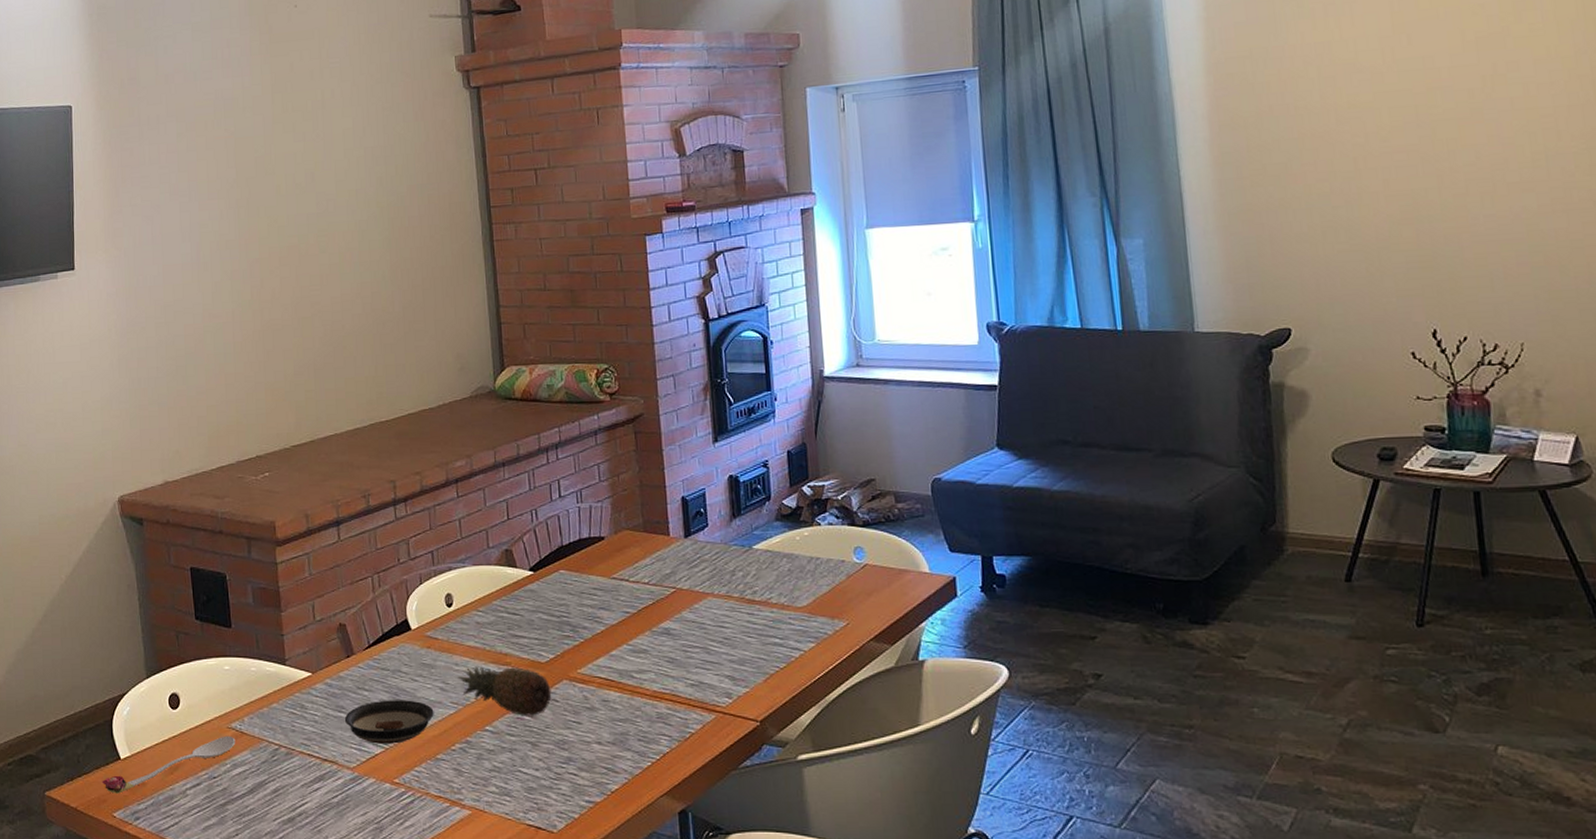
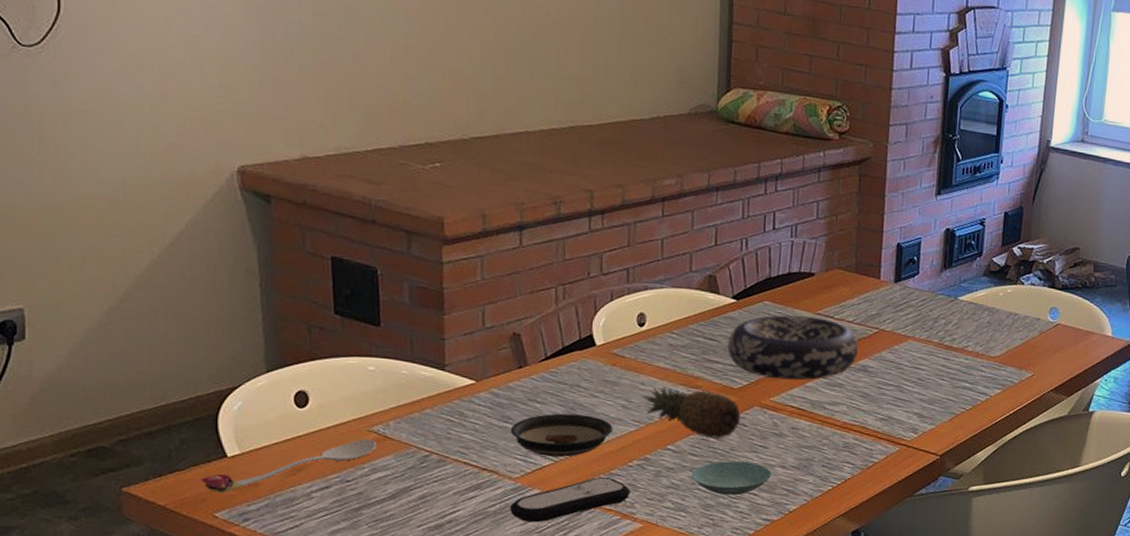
remote control: none [350,762,456,813] -> present [510,476,630,523]
saucer: none [511,740,590,777] -> present [691,461,772,496]
decorative bowl: none [530,582,659,650] -> present [727,315,859,380]

